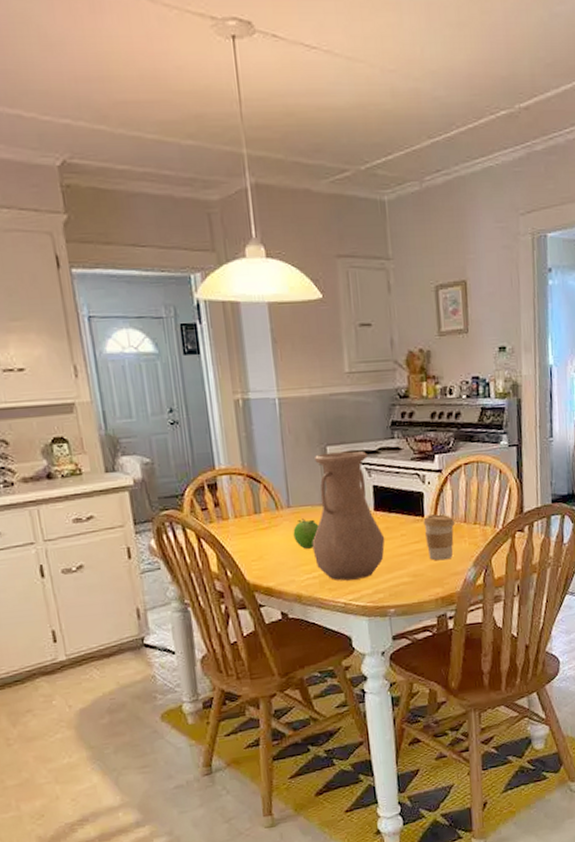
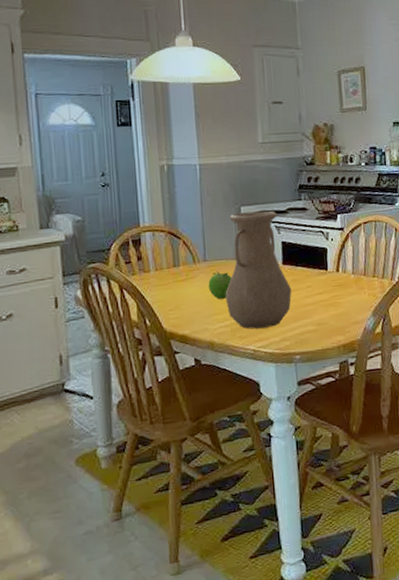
coffee cup: present [423,514,454,561] -> none [327,268,355,311]

